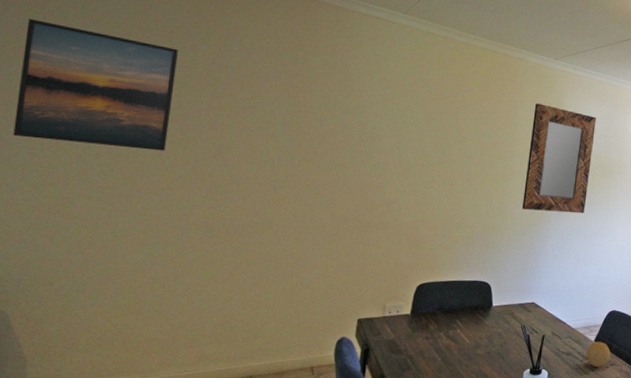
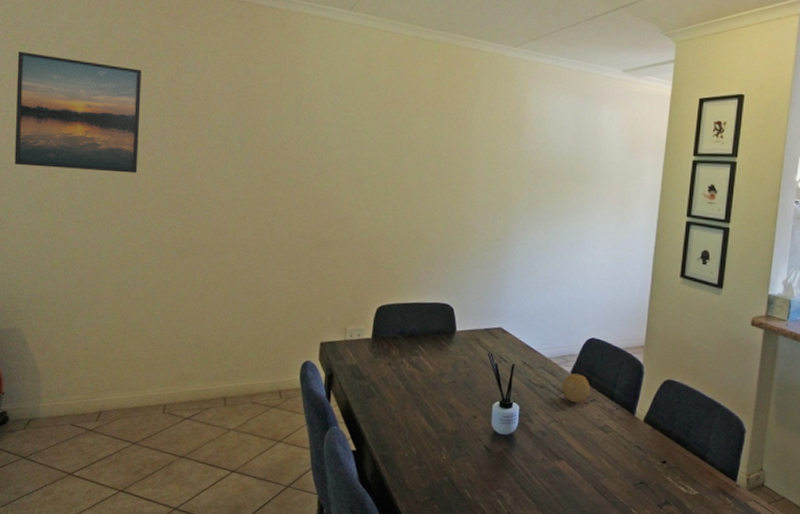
home mirror: present [522,103,596,214] -> none [484,100,565,226]

